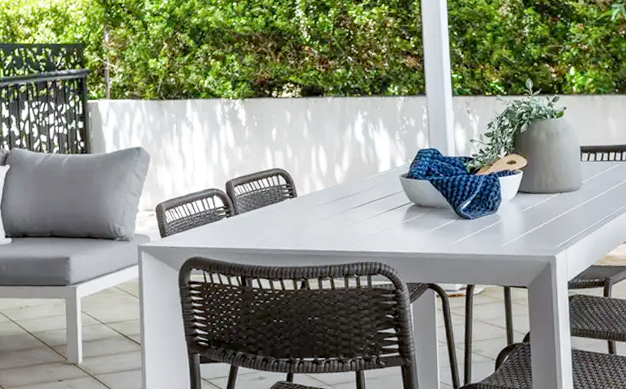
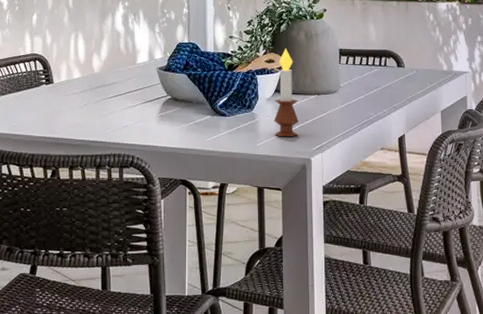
candle: none [517,148,543,237] -> present [274,48,299,137]

